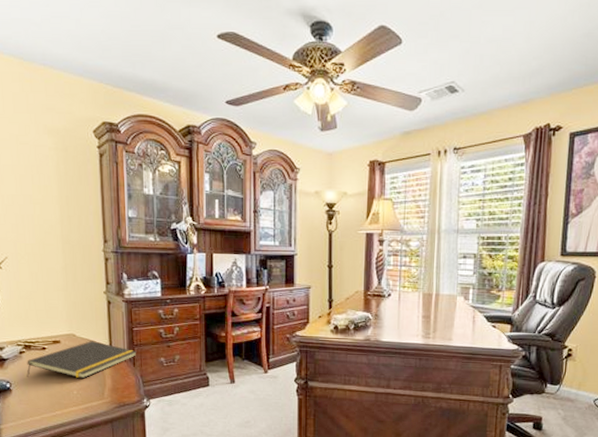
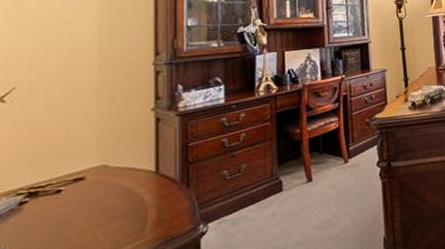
notepad: present [27,341,137,379] -> none [27,168,192,235]

